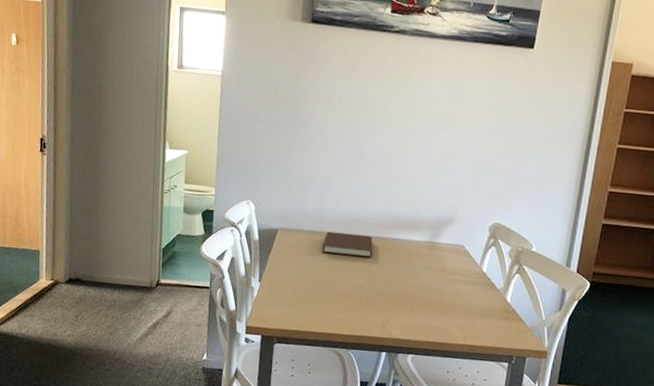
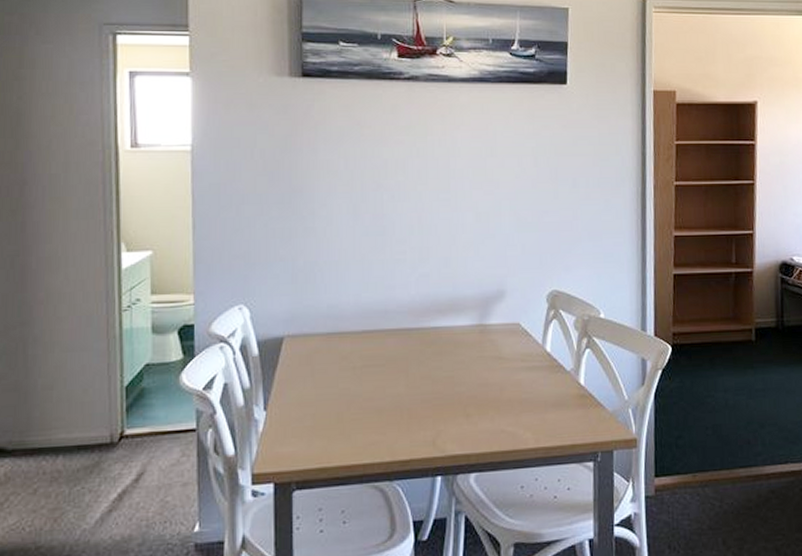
notebook: present [322,231,373,258] -> none [344,328,408,360]

